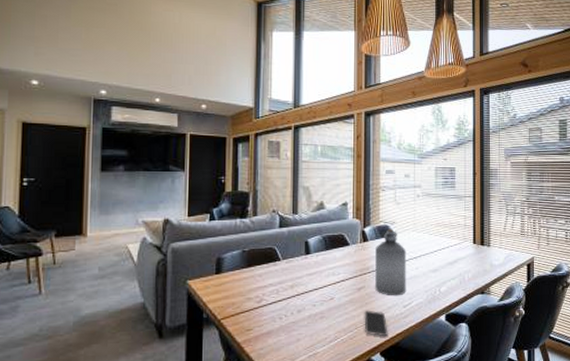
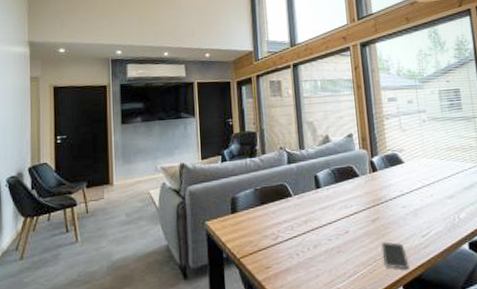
bottle: present [375,229,407,296] -> none [386,157,423,226]

